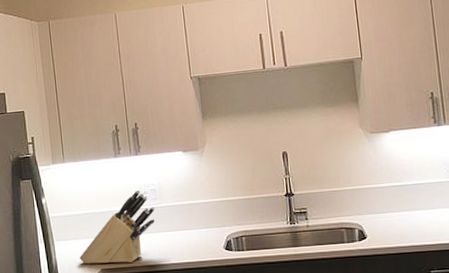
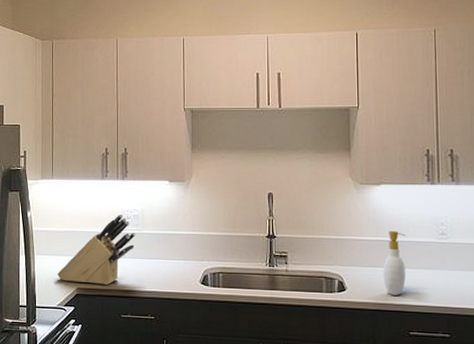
soap bottle: none [399,174,422,237] -> present [383,230,406,295]

